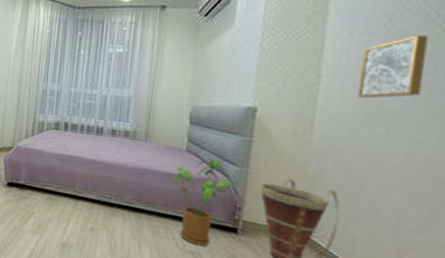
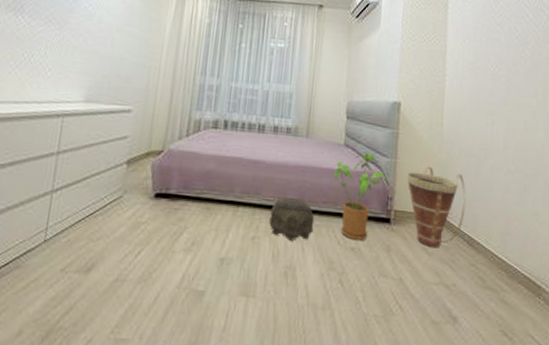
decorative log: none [107,195,152,237] -> present [269,196,315,241]
wall art: present [357,35,429,99] -> none [471,44,511,94]

